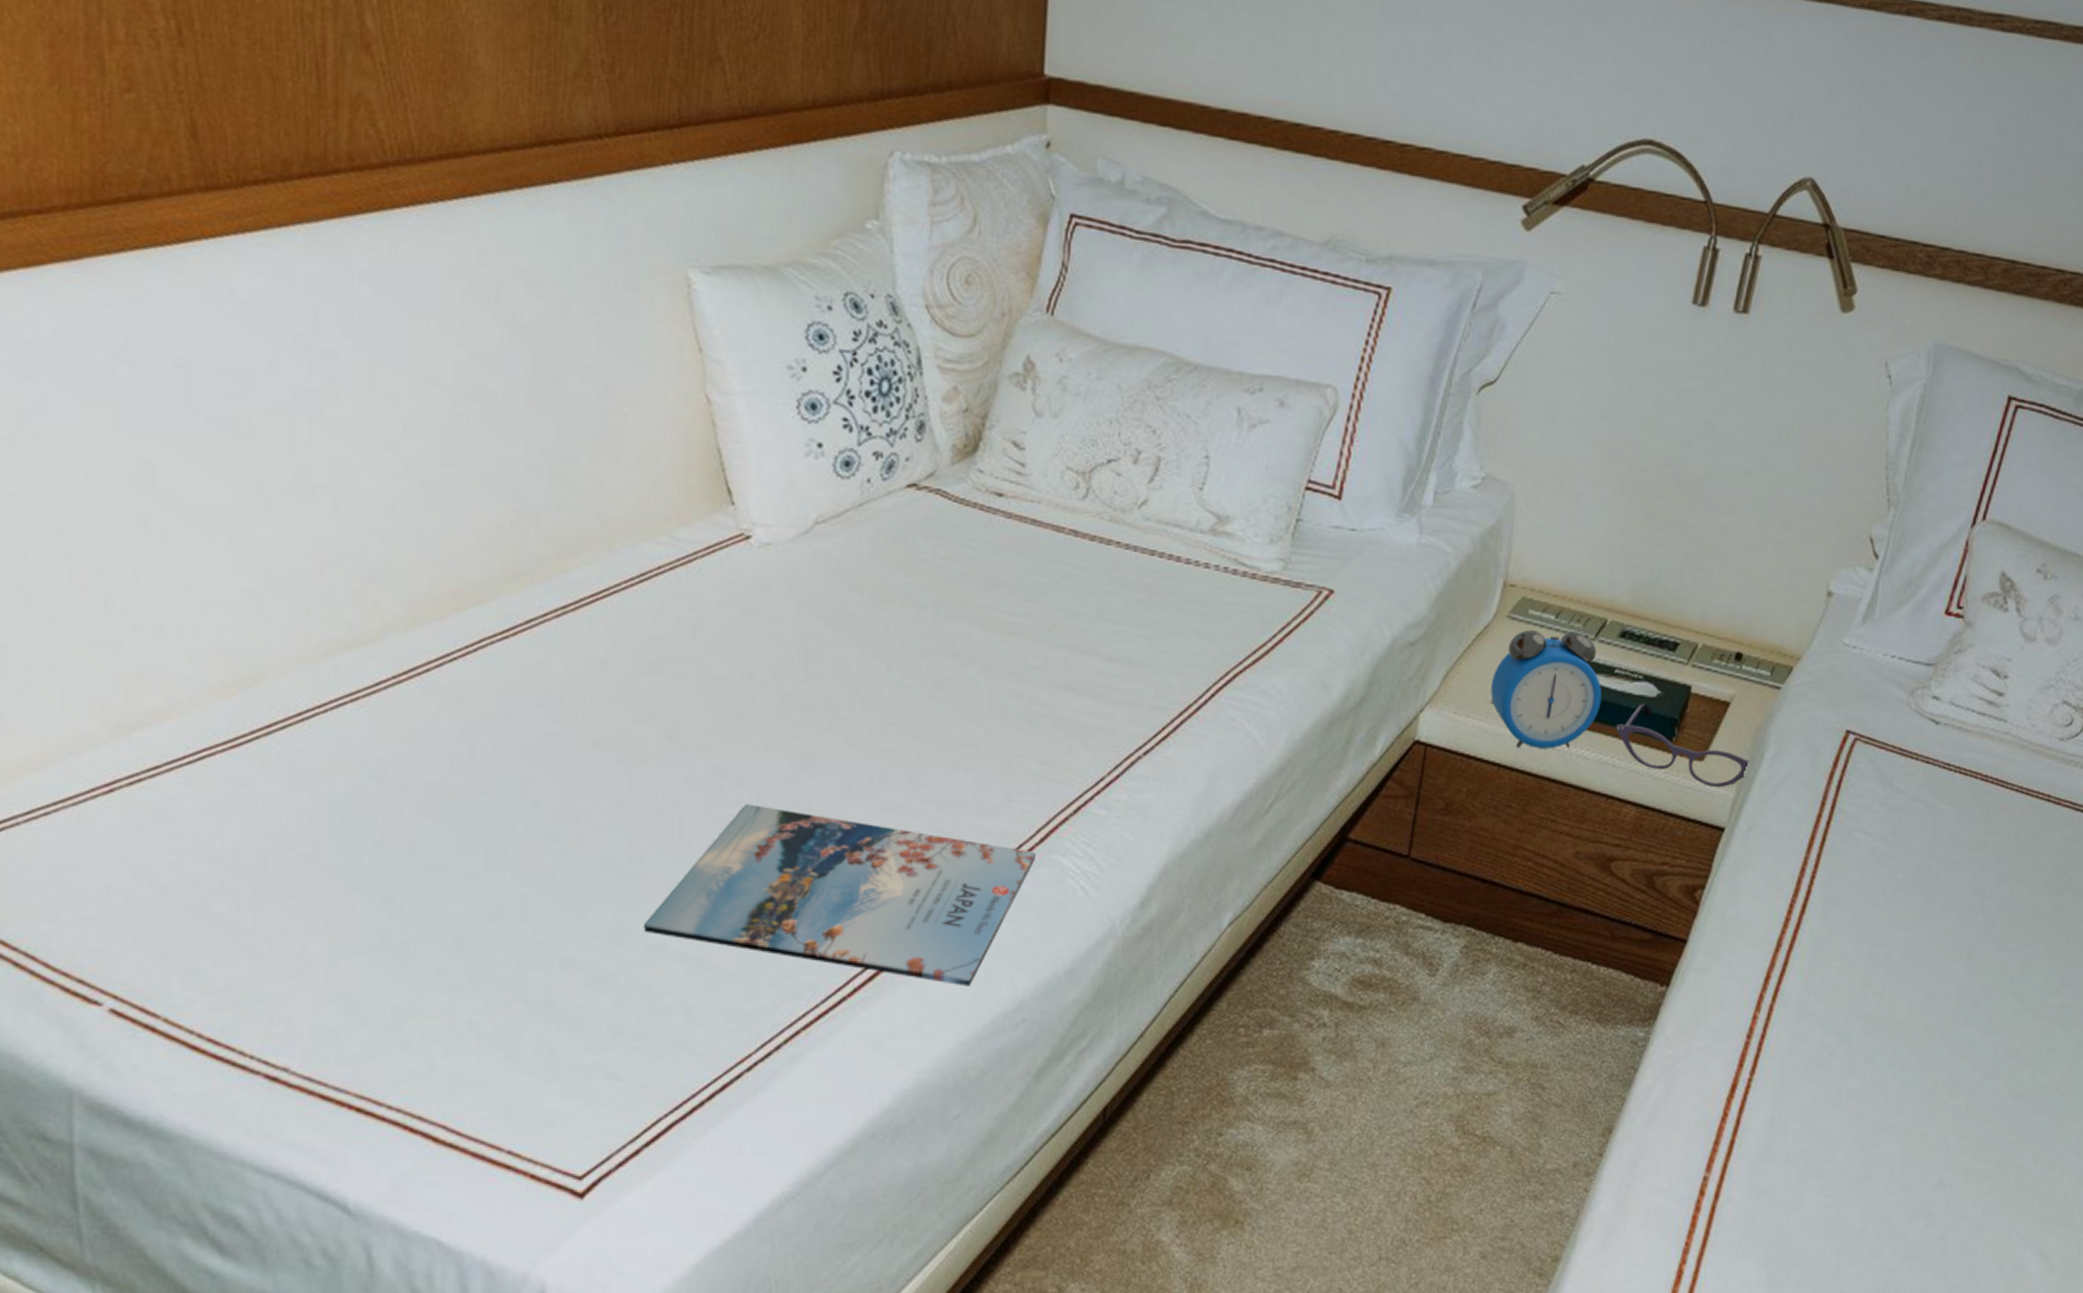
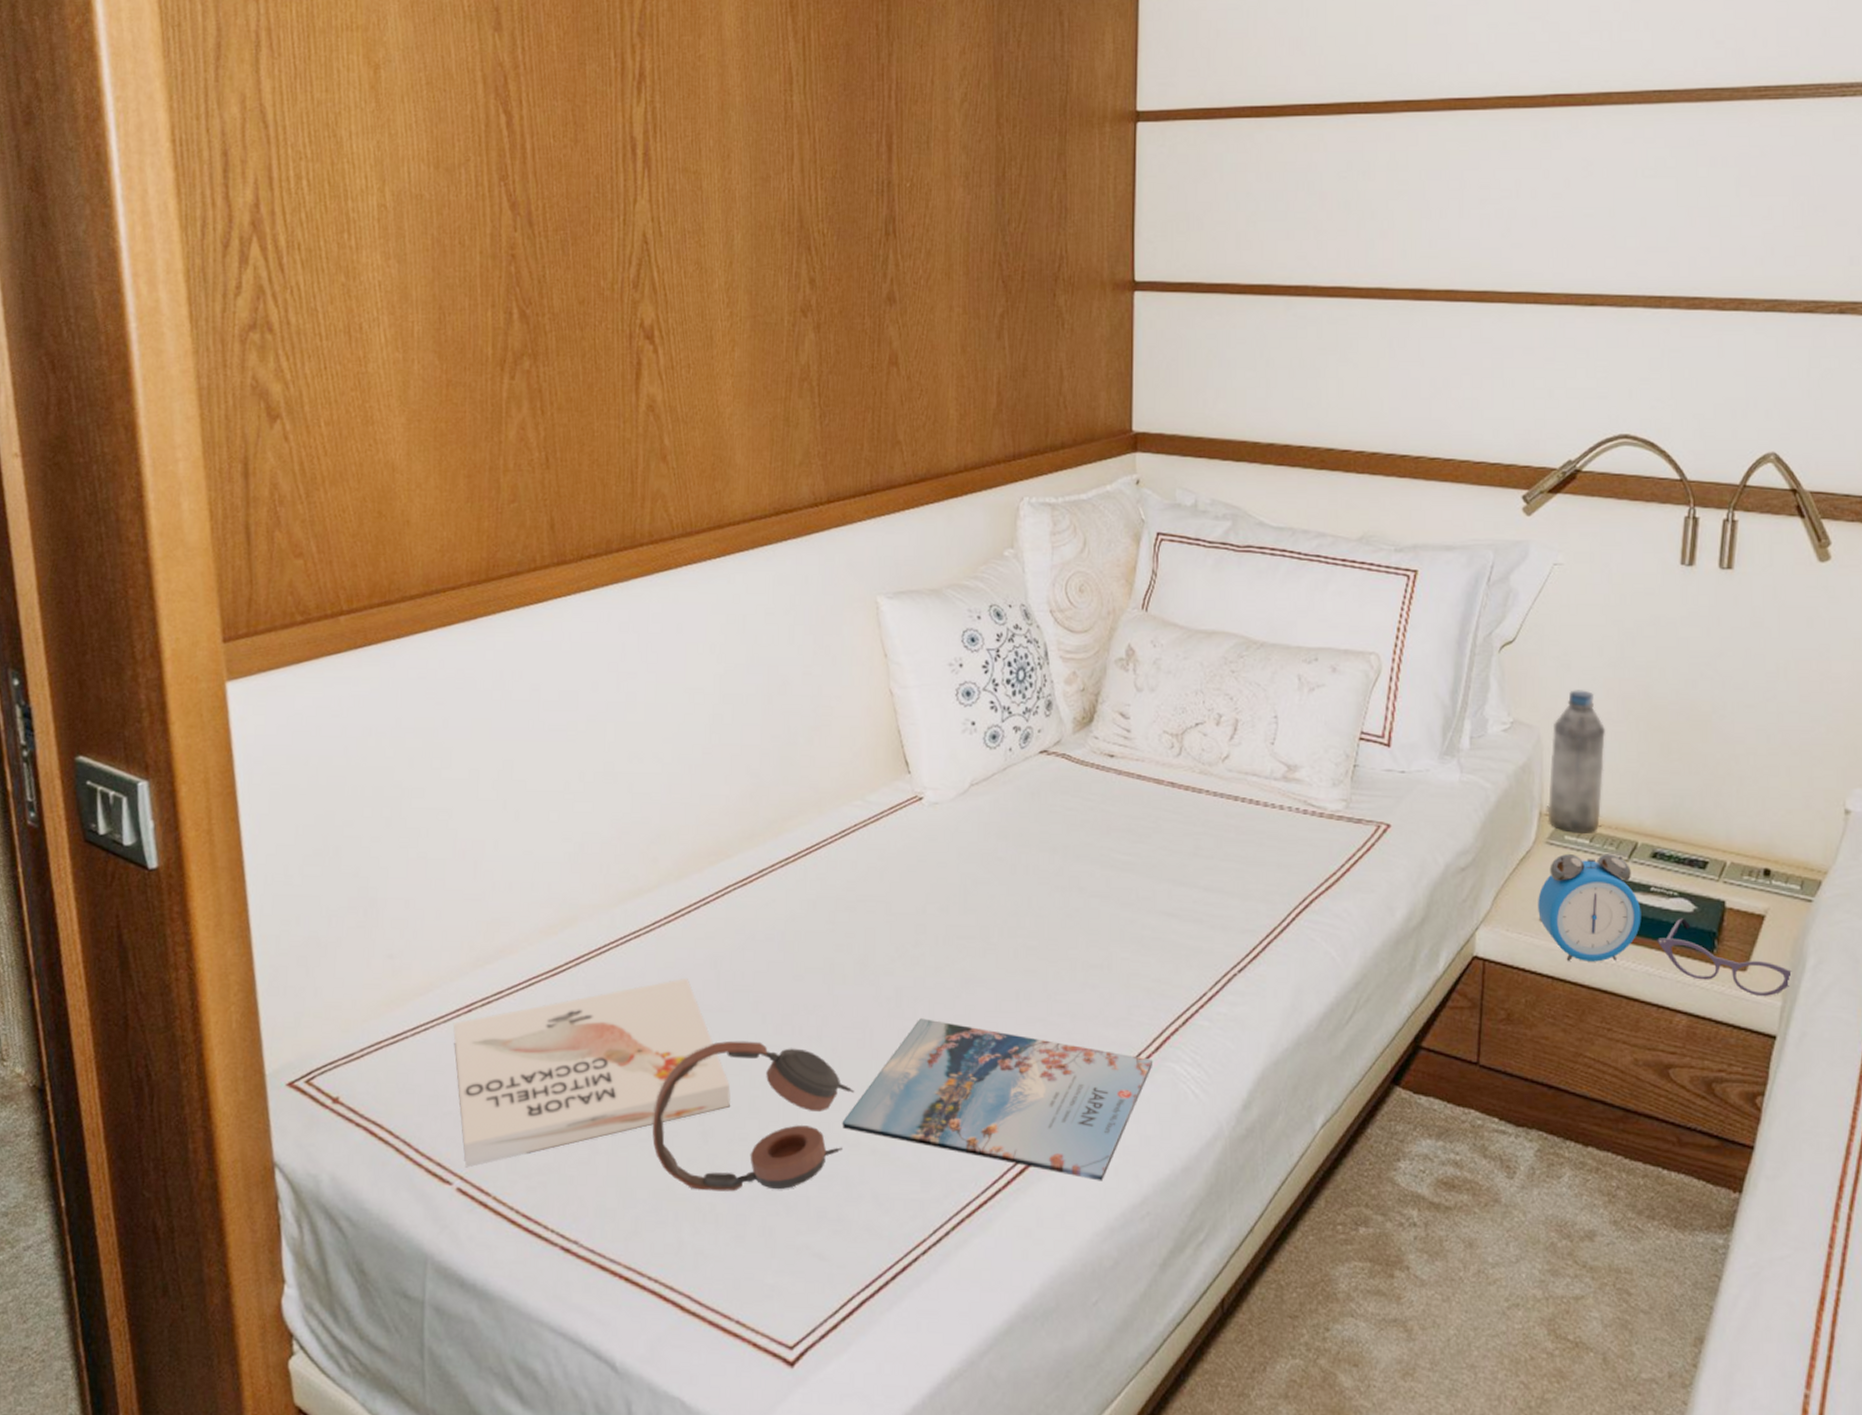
book: none [87,752,494,985] -> present [452,977,732,1168]
headphones: none [385,829,659,1007] -> present [652,1040,854,1192]
water bottle: none [1512,443,1587,608] -> present [1547,690,1605,833]

